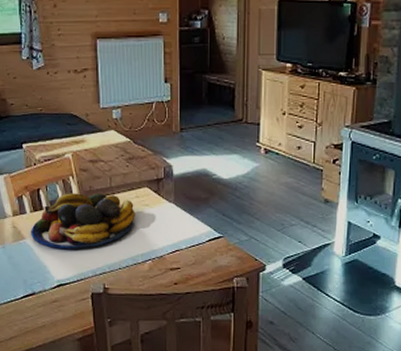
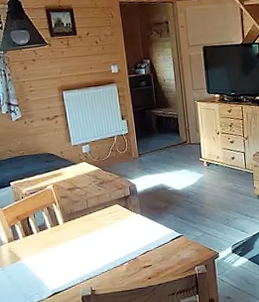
fruit bowl: present [31,193,135,250] -> none [25,214,111,264]

